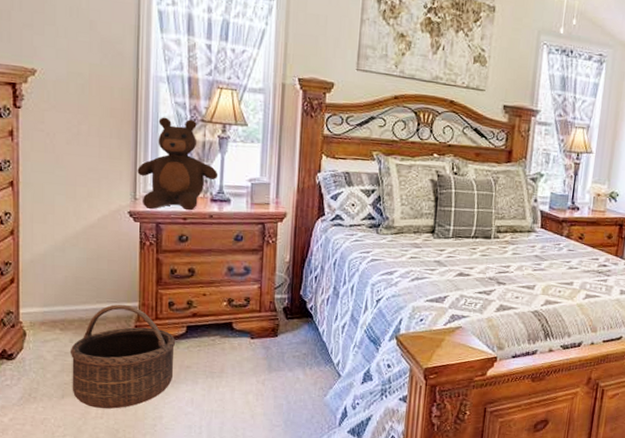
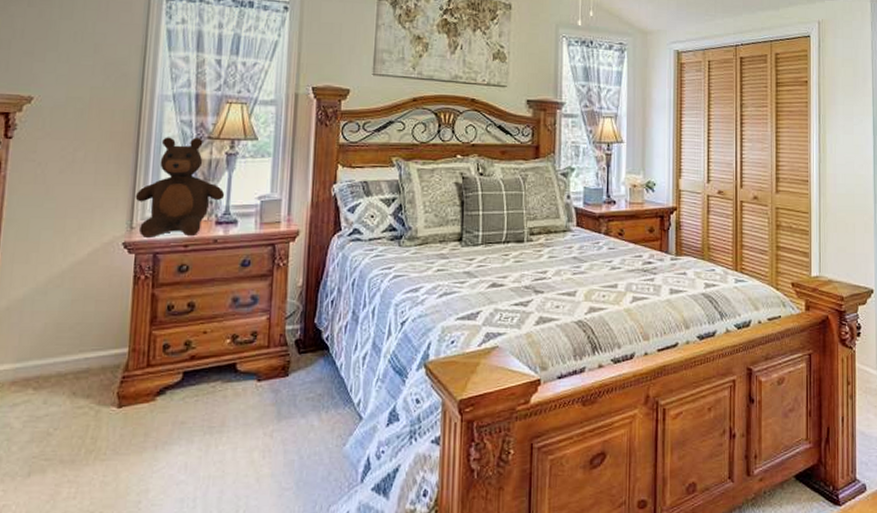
basket: present [70,304,176,409] -> none [41,351,170,485]

